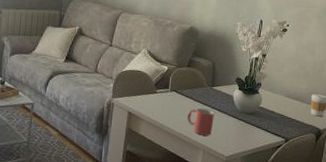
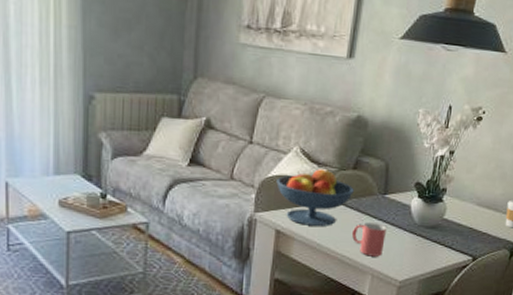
fruit bowl: none [129,65,188,110] -> present [276,168,354,226]

